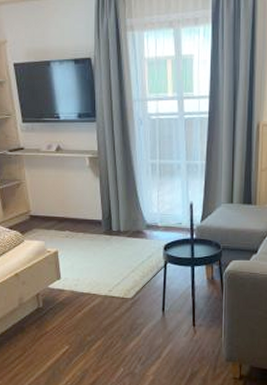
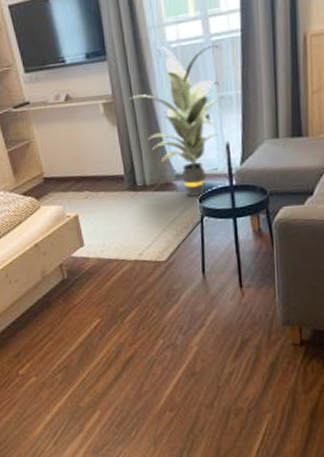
indoor plant: none [112,117,191,245] -> present [129,45,224,197]

